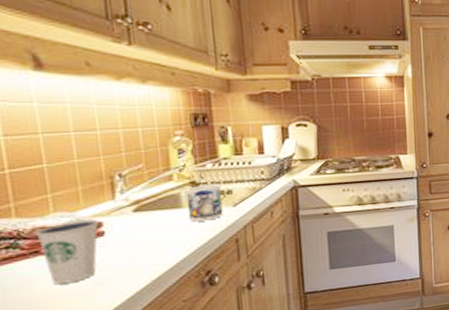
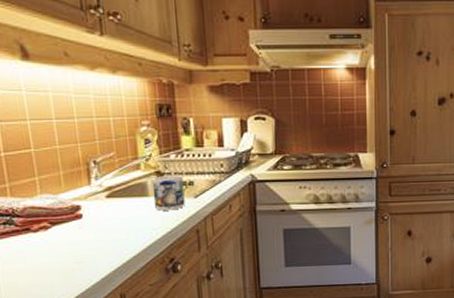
dixie cup: present [35,219,98,284] -> none [26,203,77,259]

